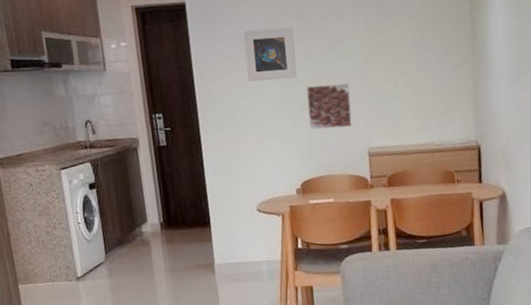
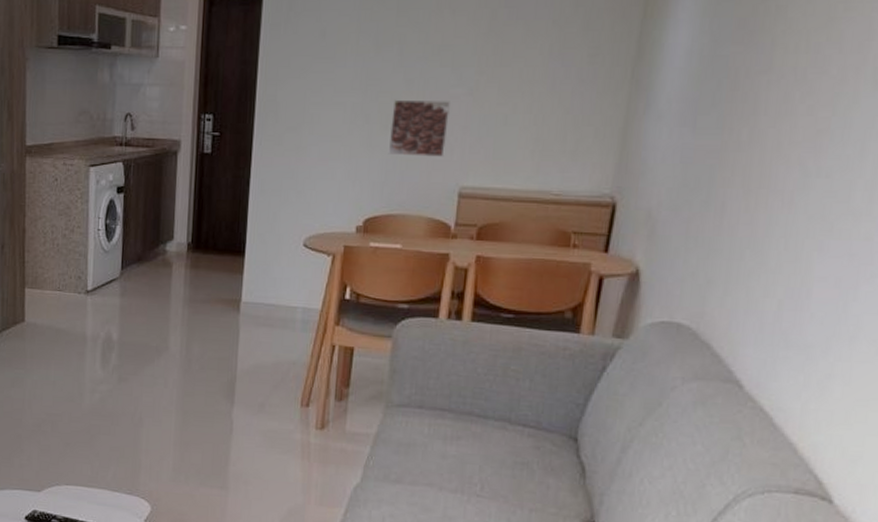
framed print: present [243,26,297,81] -> none [322,22,391,88]

